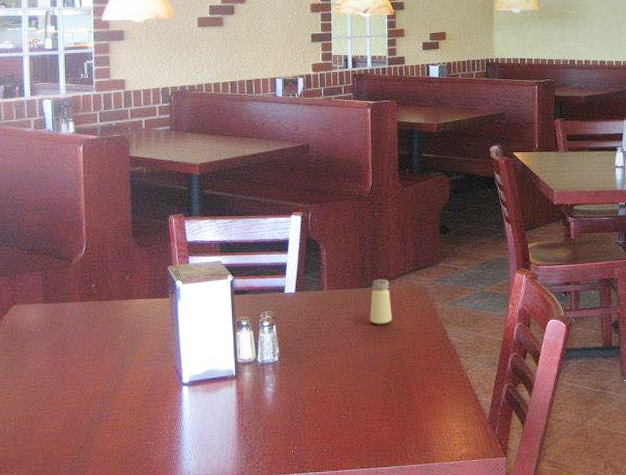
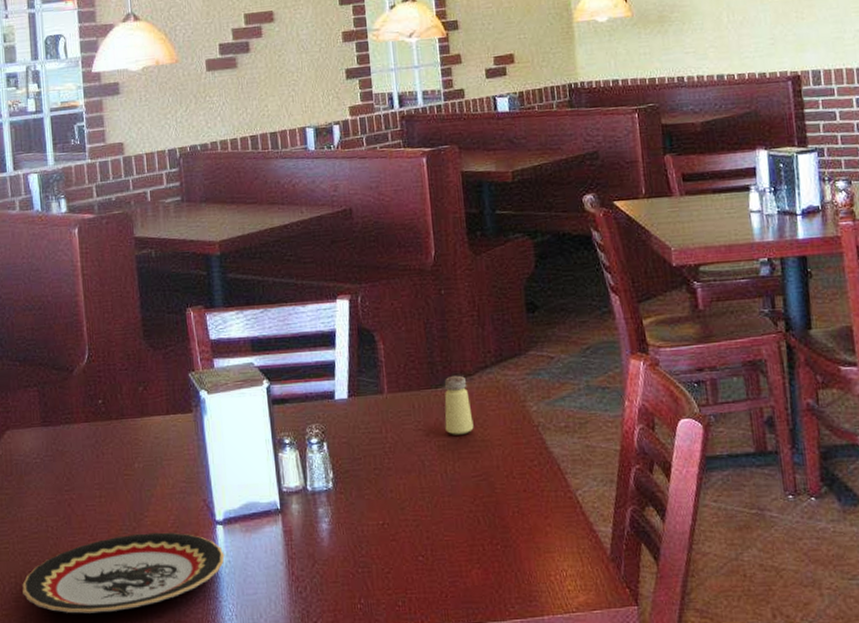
plate: none [20,390,188,451] -> present [22,532,225,614]

